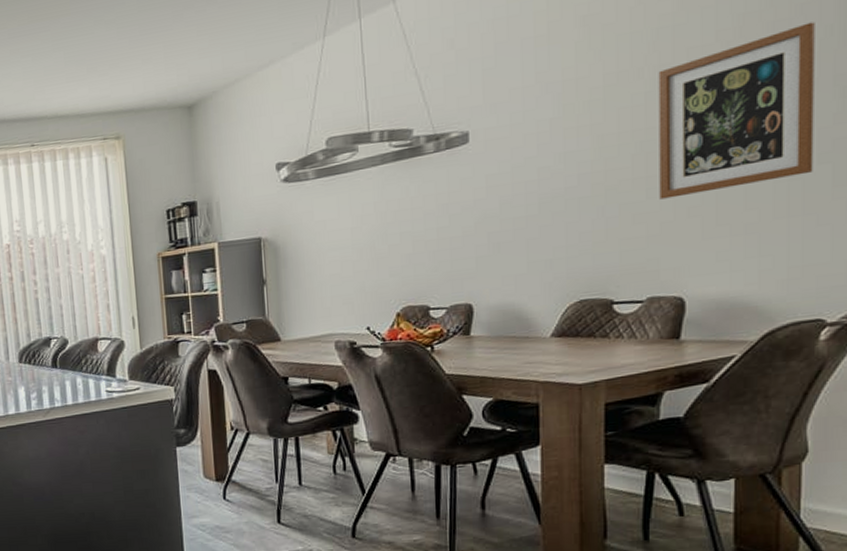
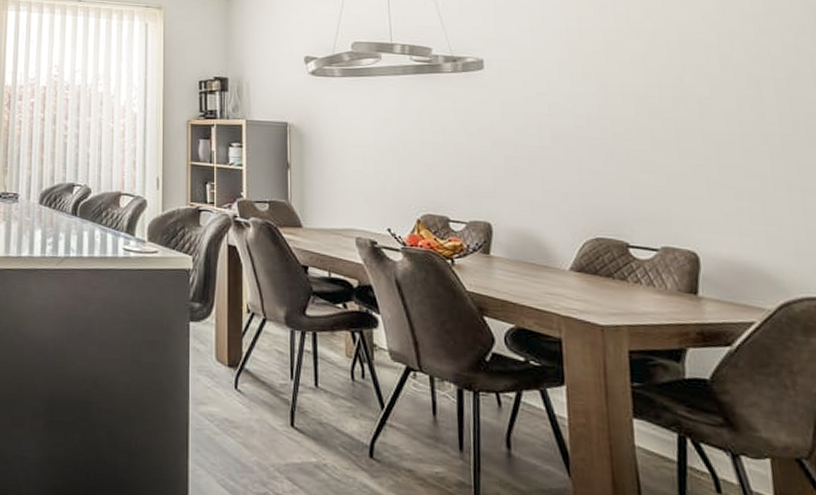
wall art: present [658,21,815,200] -> none [653,18,806,154]

